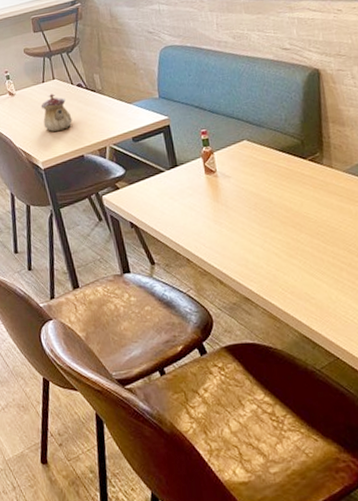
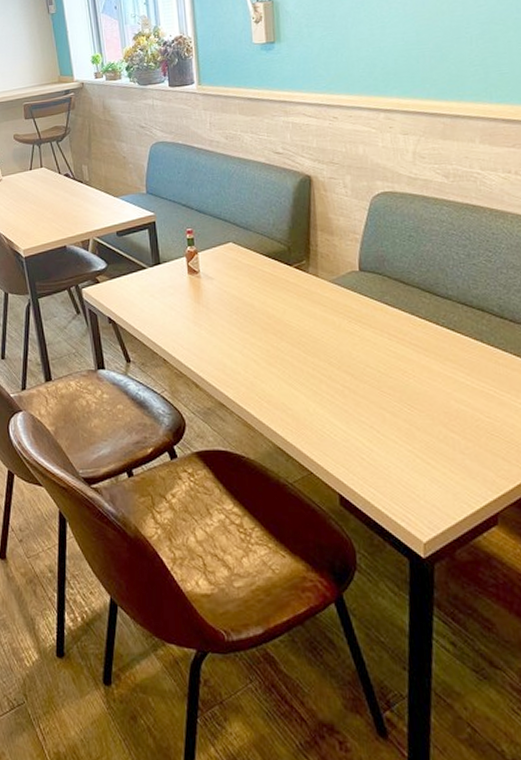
teapot: present [40,94,72,132] -> none [26,182,57,220]

